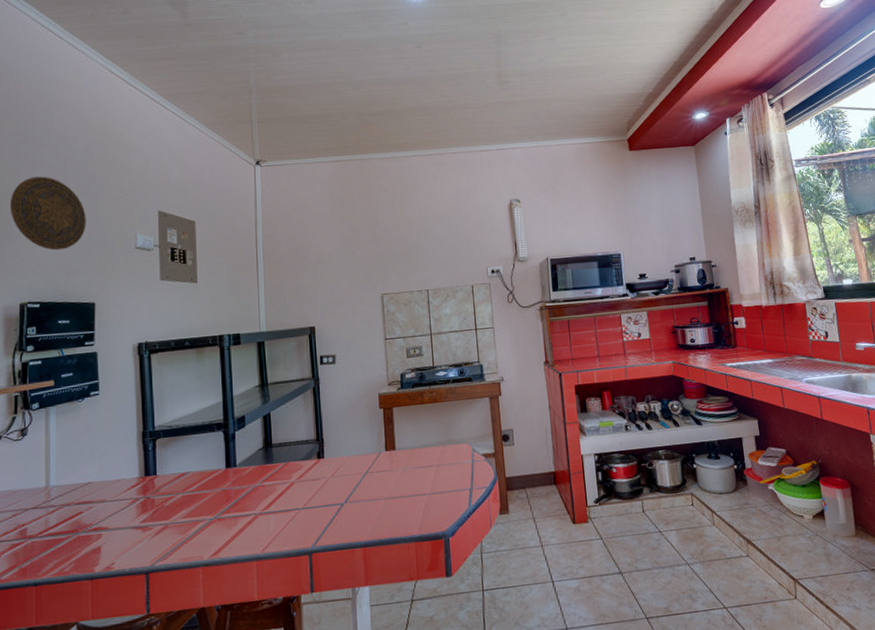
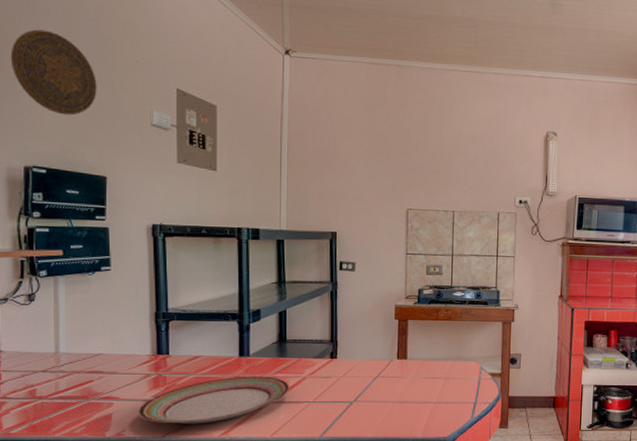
plate: none [126,486,278,551] -> present [137,376,290,424]

